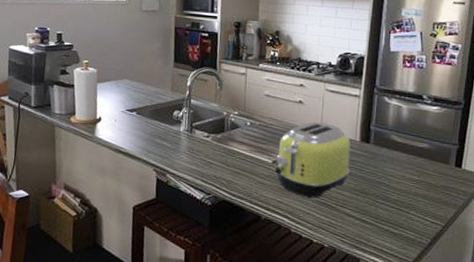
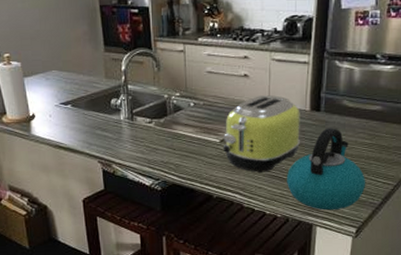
kettle: none [335,160,415,246] -> present [287,128,366,211]

